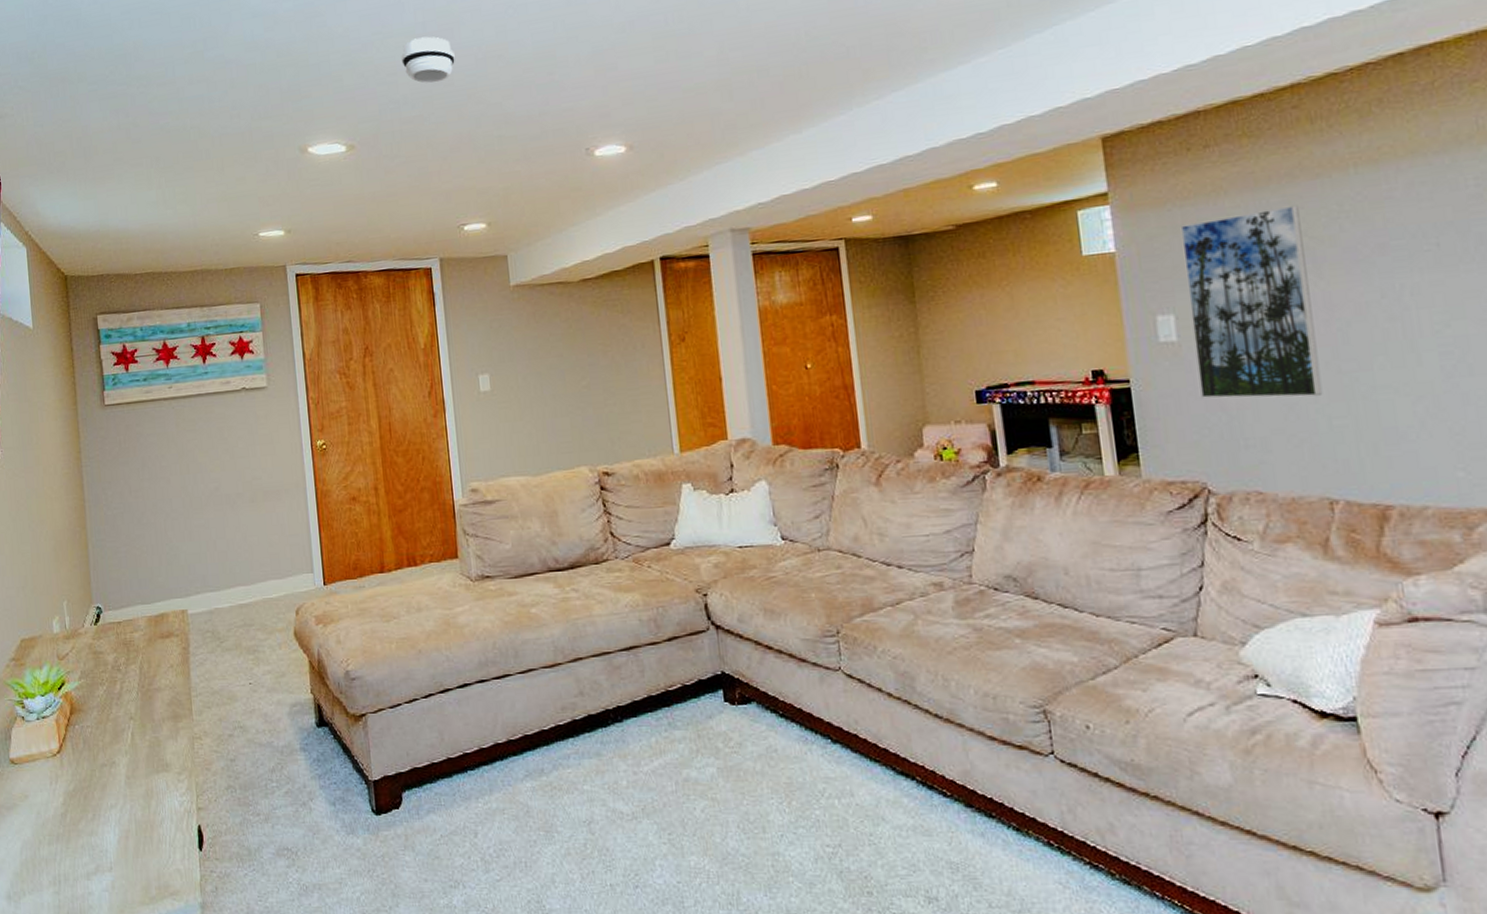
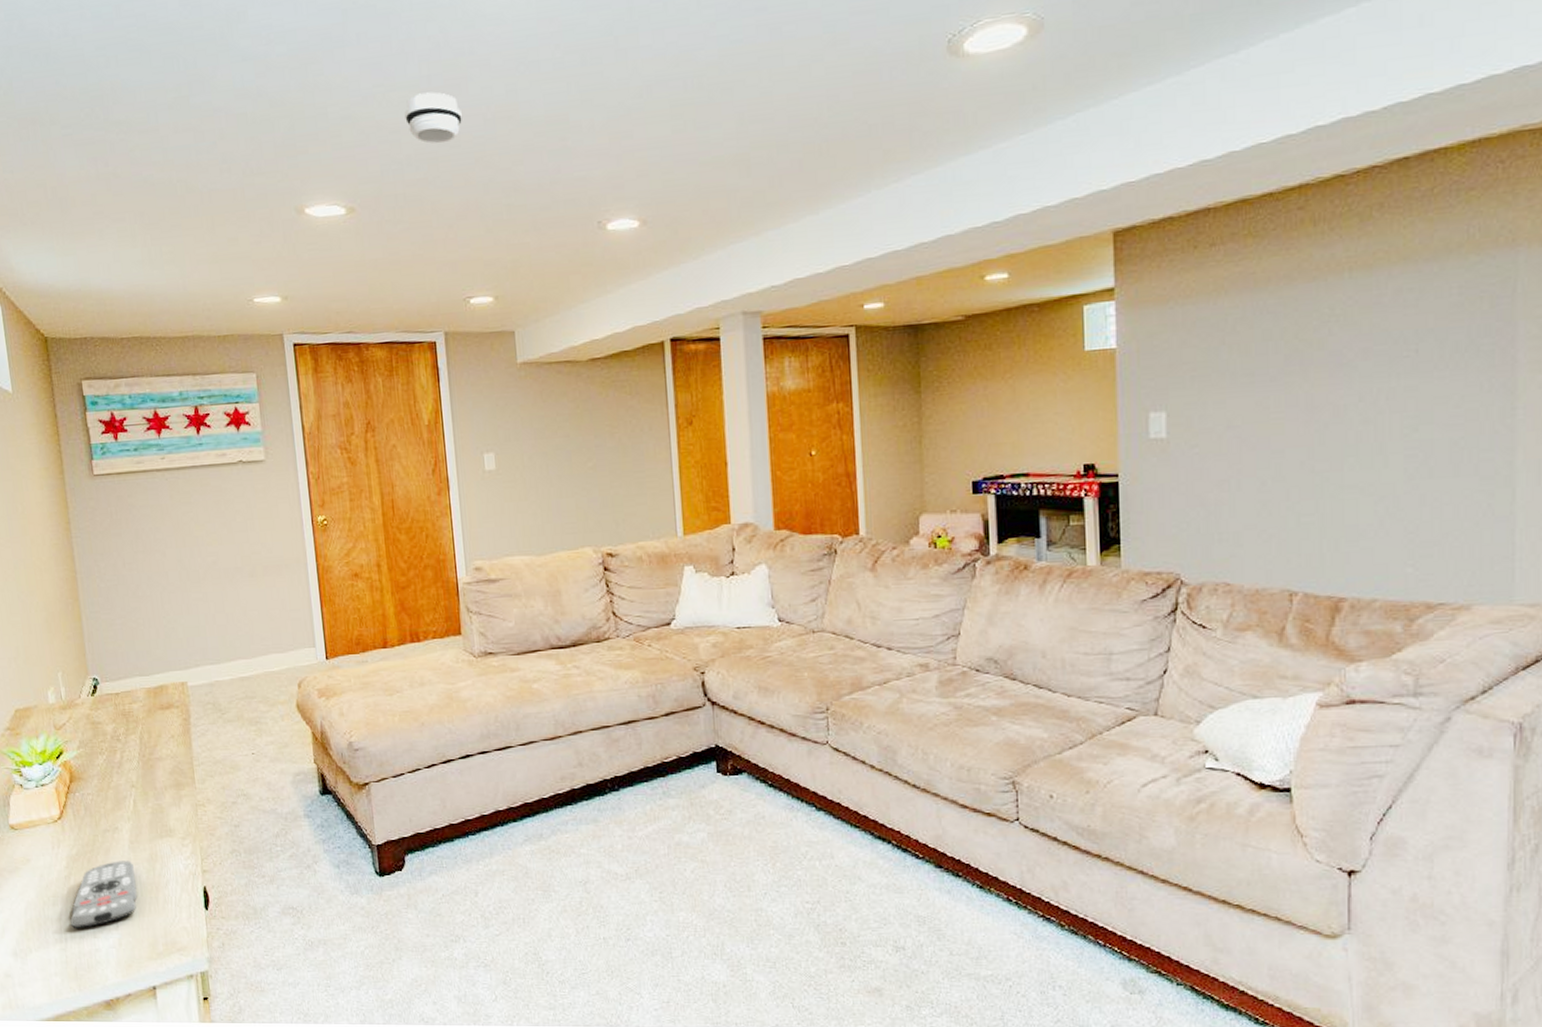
remote control: none [65,797,132,870] -> present [70,860,137,928]
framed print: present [1180,205,1323,399] -> none [1180,307,1295,495]

